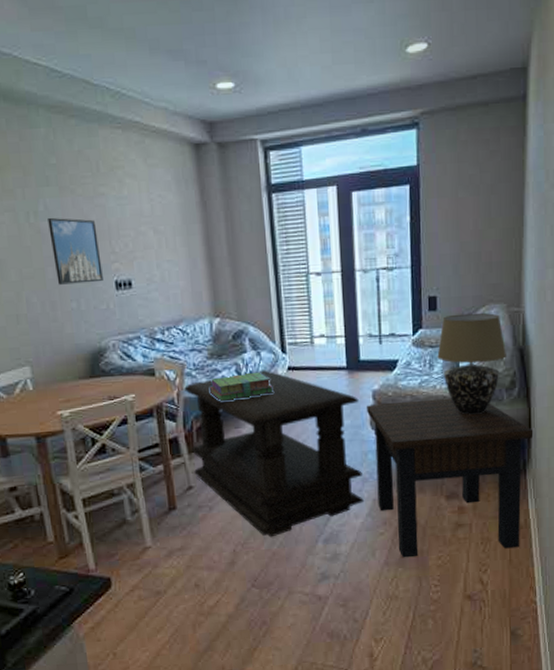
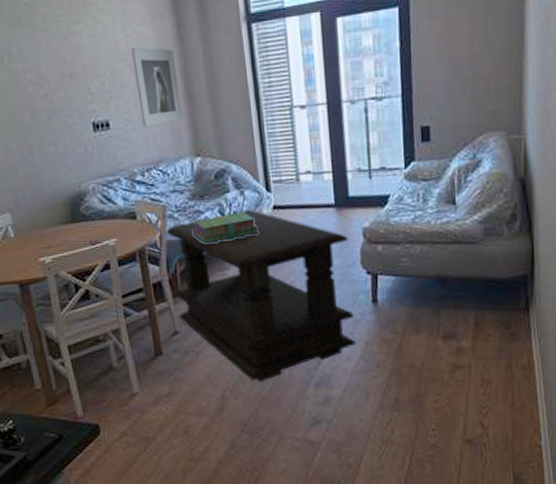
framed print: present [48,217,103,285] -> none [21,59,80,128]
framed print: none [155,211,204,288] -> present [131,47,184,128]
side table: present [366,398,534,558] -> none [356,233,537,402]
table lamp: present [437,313,506,415] -> none [431,142,506,251]

